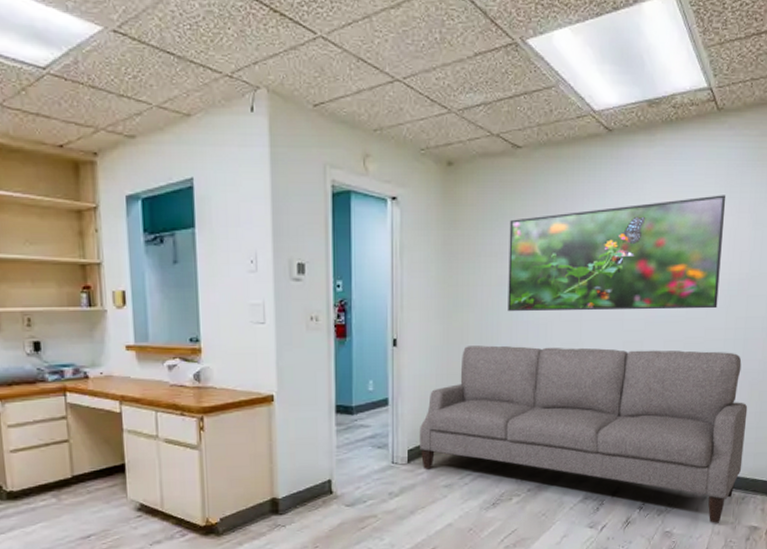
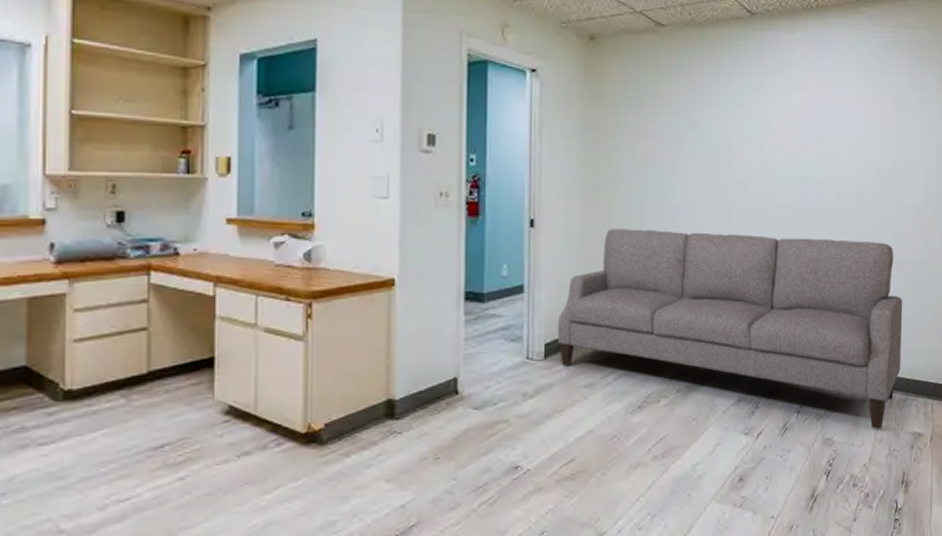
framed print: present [508,195,726,311] -> none [653,82,869,197]

